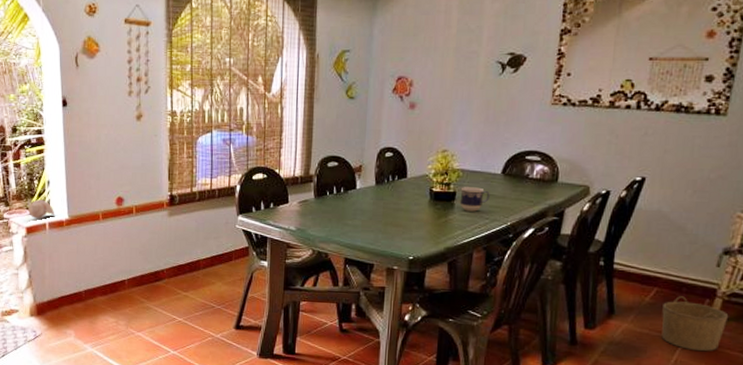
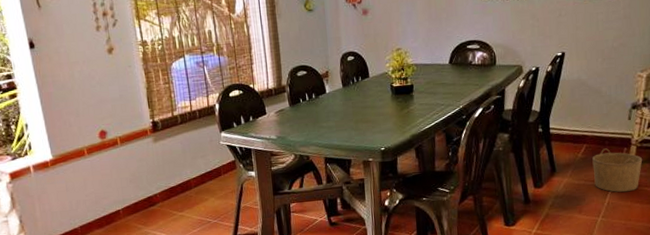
seashell: present [28,199,55,219] -> none [9,143,39,164]
cup: present [459,187,490,212] -> none [417,78,442,101]

